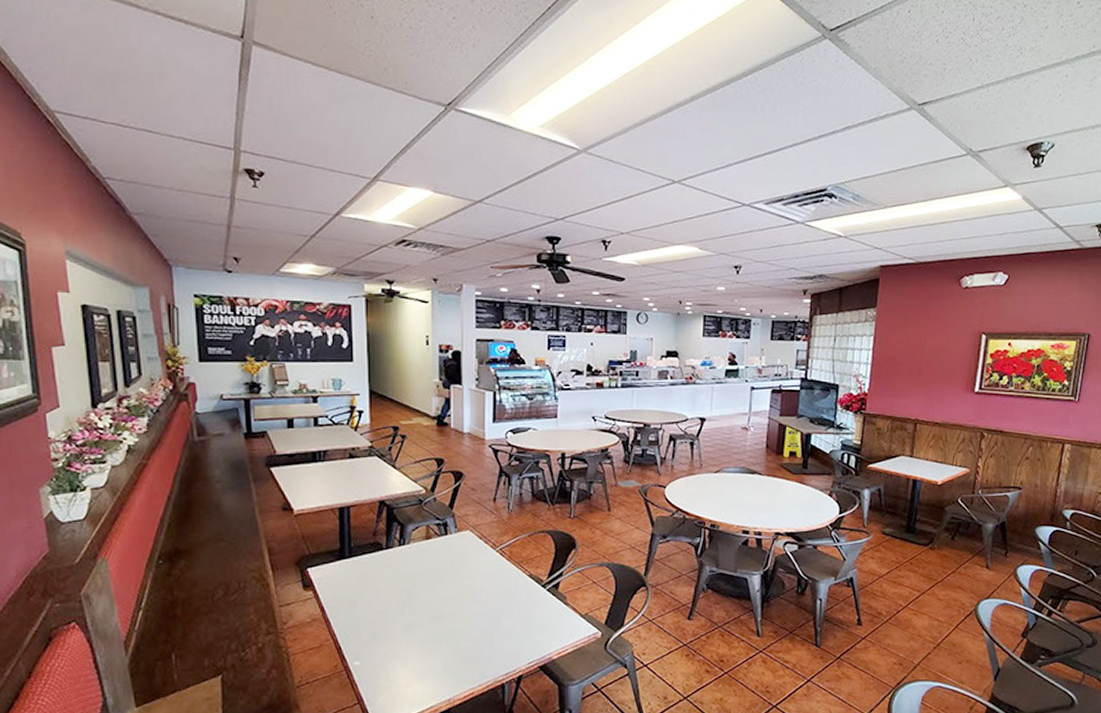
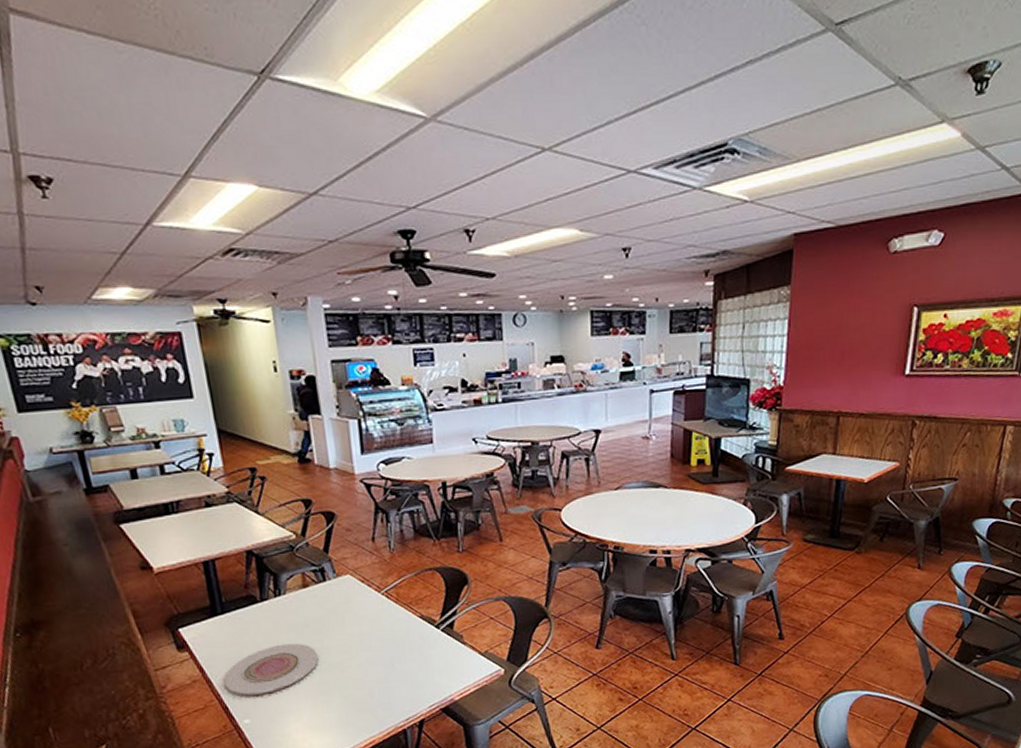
plate: none [341,591,432,639] -> present [224,643,319,696]

